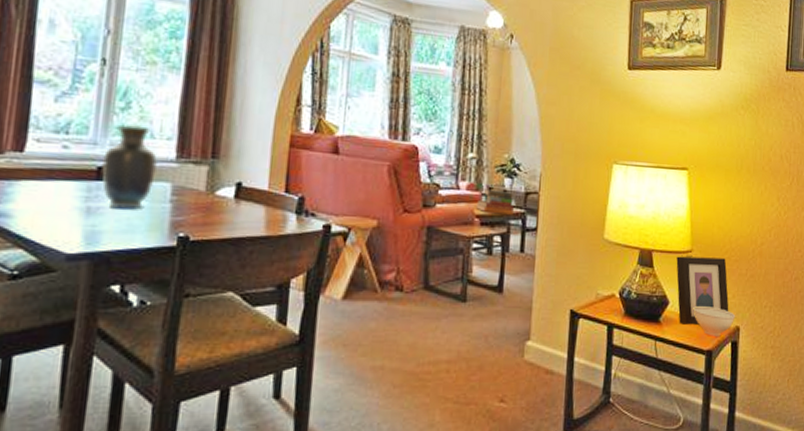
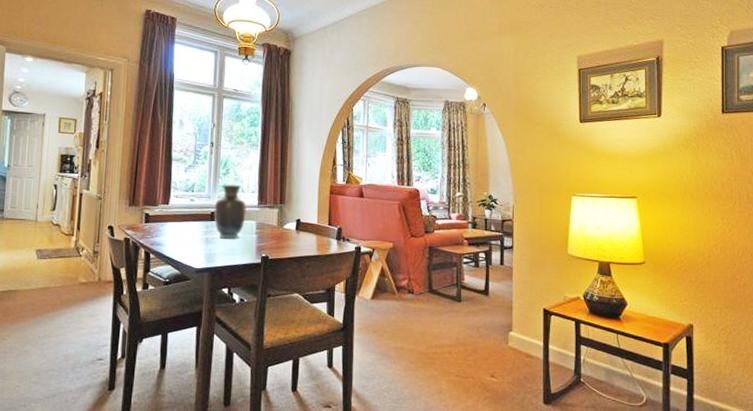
books: present [476,189,514,215] -> none [464,218,494,237]
picture frame: present [676,256,729,325] -> none [631,267,682,322]
bowl: present [693,306,736,336] -> none [649,307,689,332]

